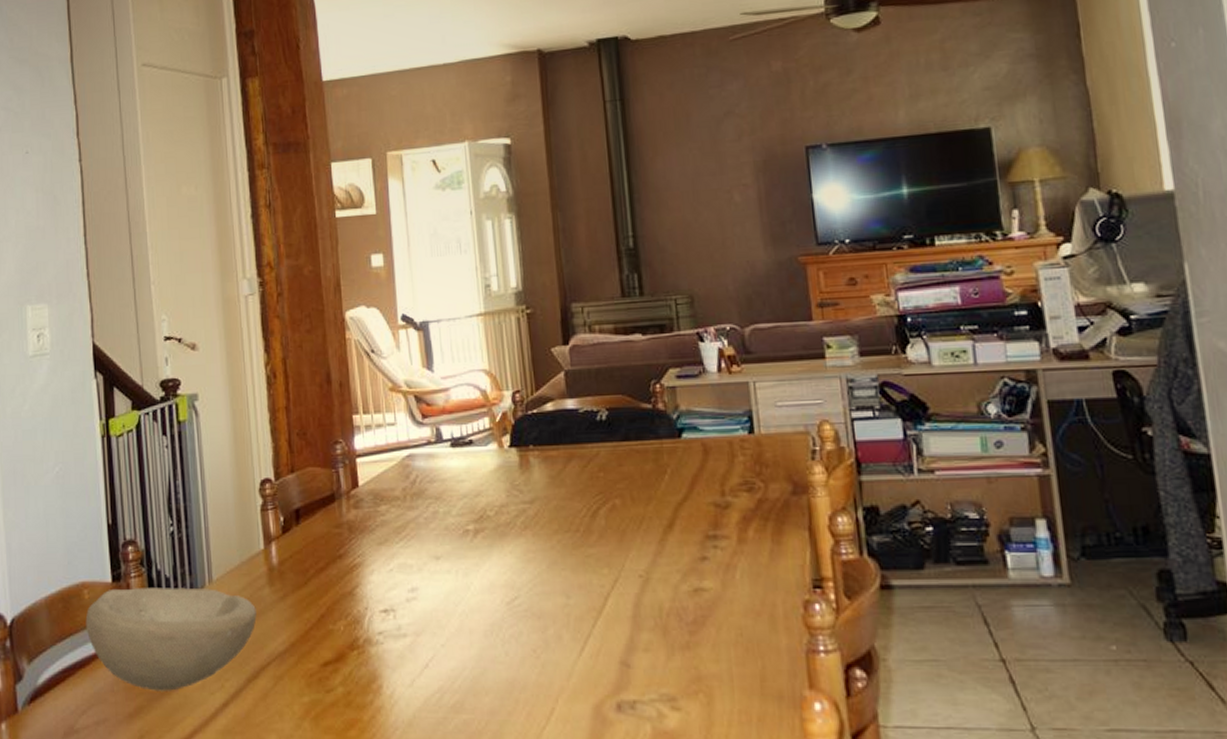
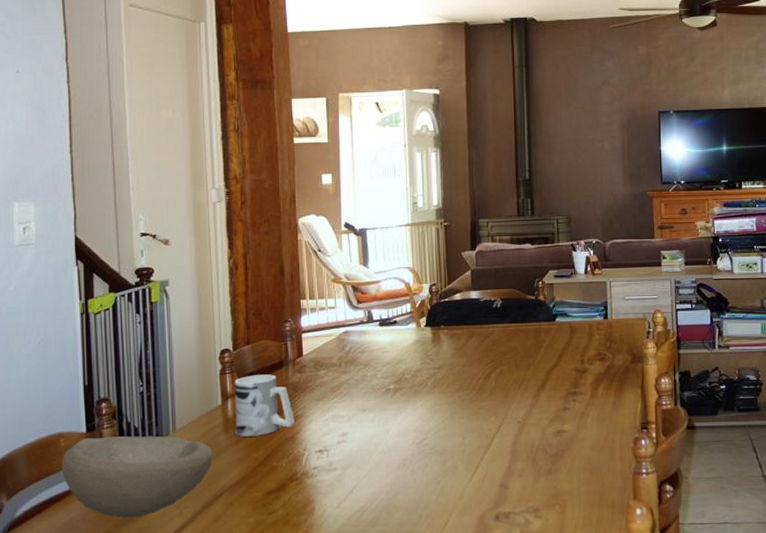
mug: none [278,510,352,591] -> present [234,374,294,437]

